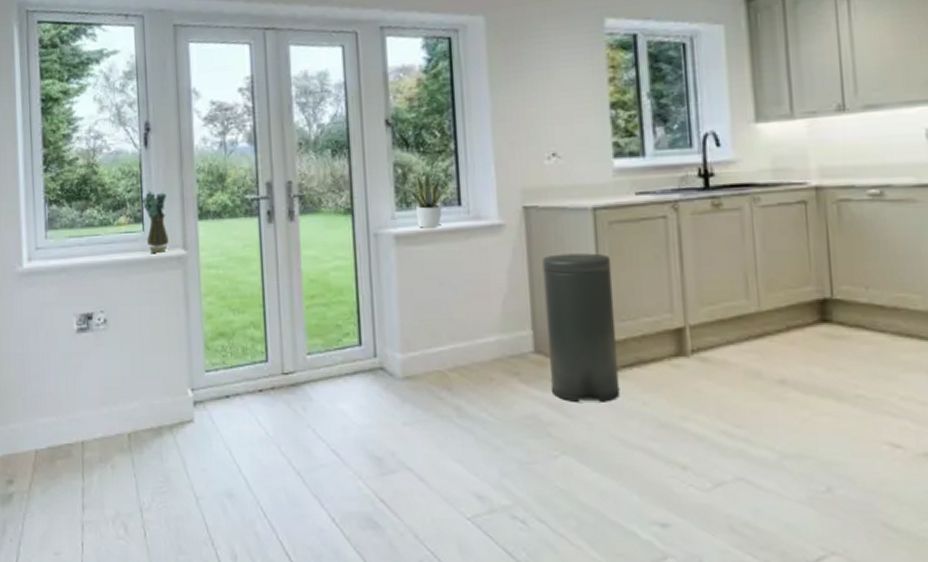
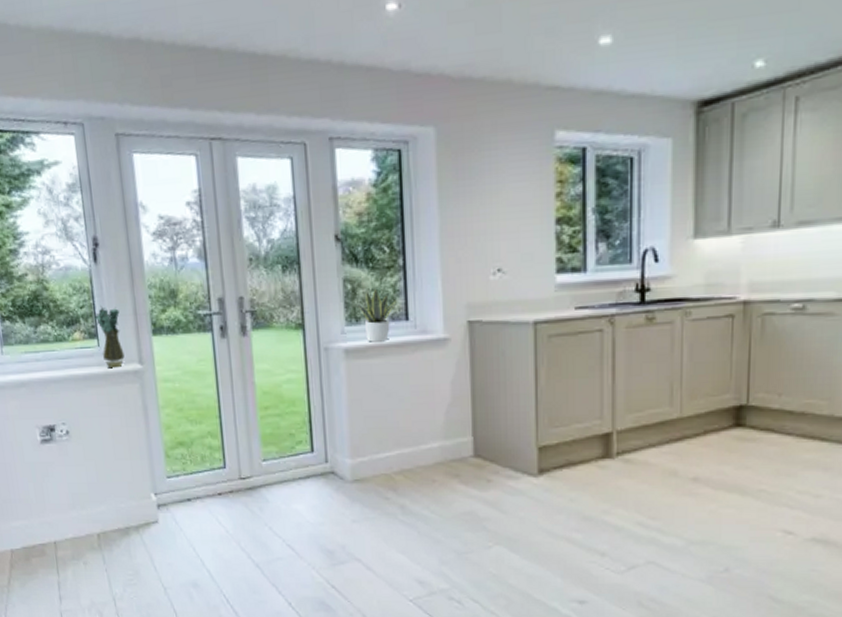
pedal bin: present [542,253,620,404] -> none [484,365,550,501]

